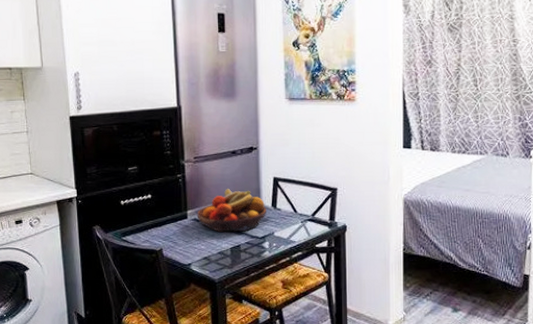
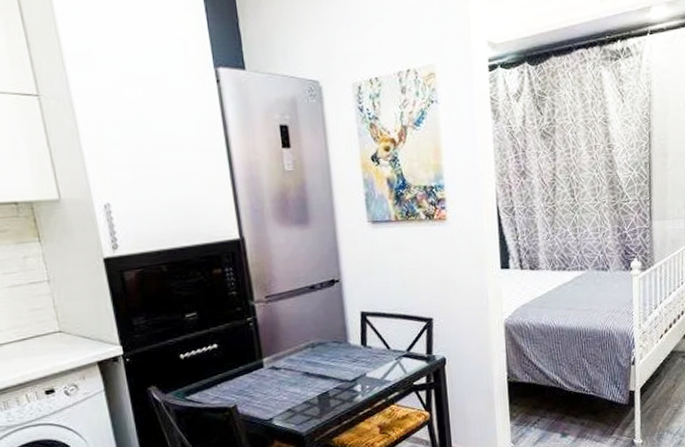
fruit bowl: present [196,189,267,232] -> none [274,329,357,379]

